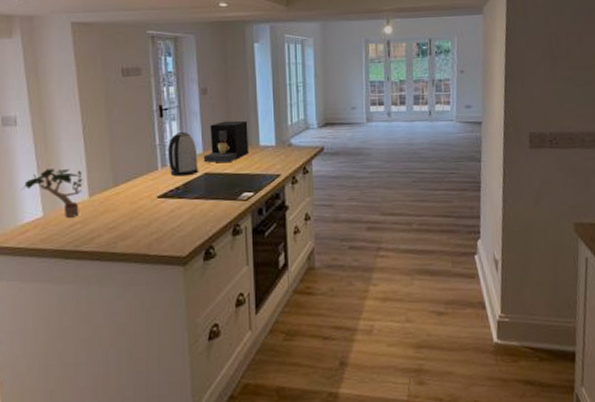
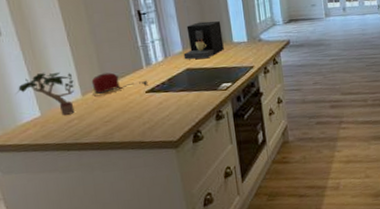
toaster: none [101,172,162,199] -> present [91,72,148,97]
kettle: present [167,132,198,177] -> none [149,33,180,73]

